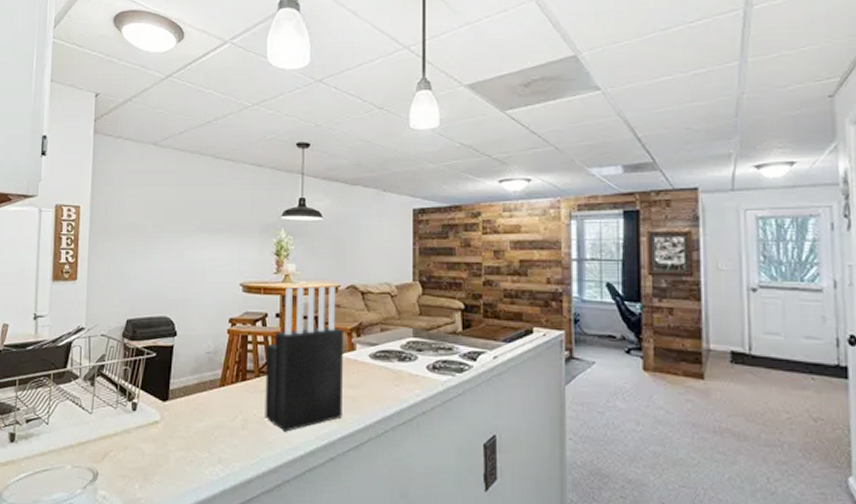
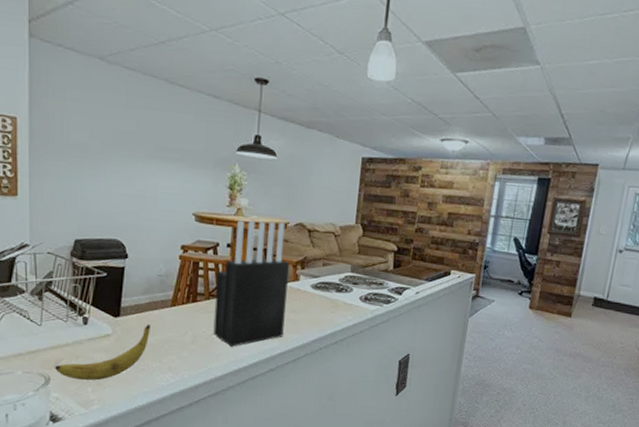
banana: none [103,408,199,476] -> present [55,324,150,381]

